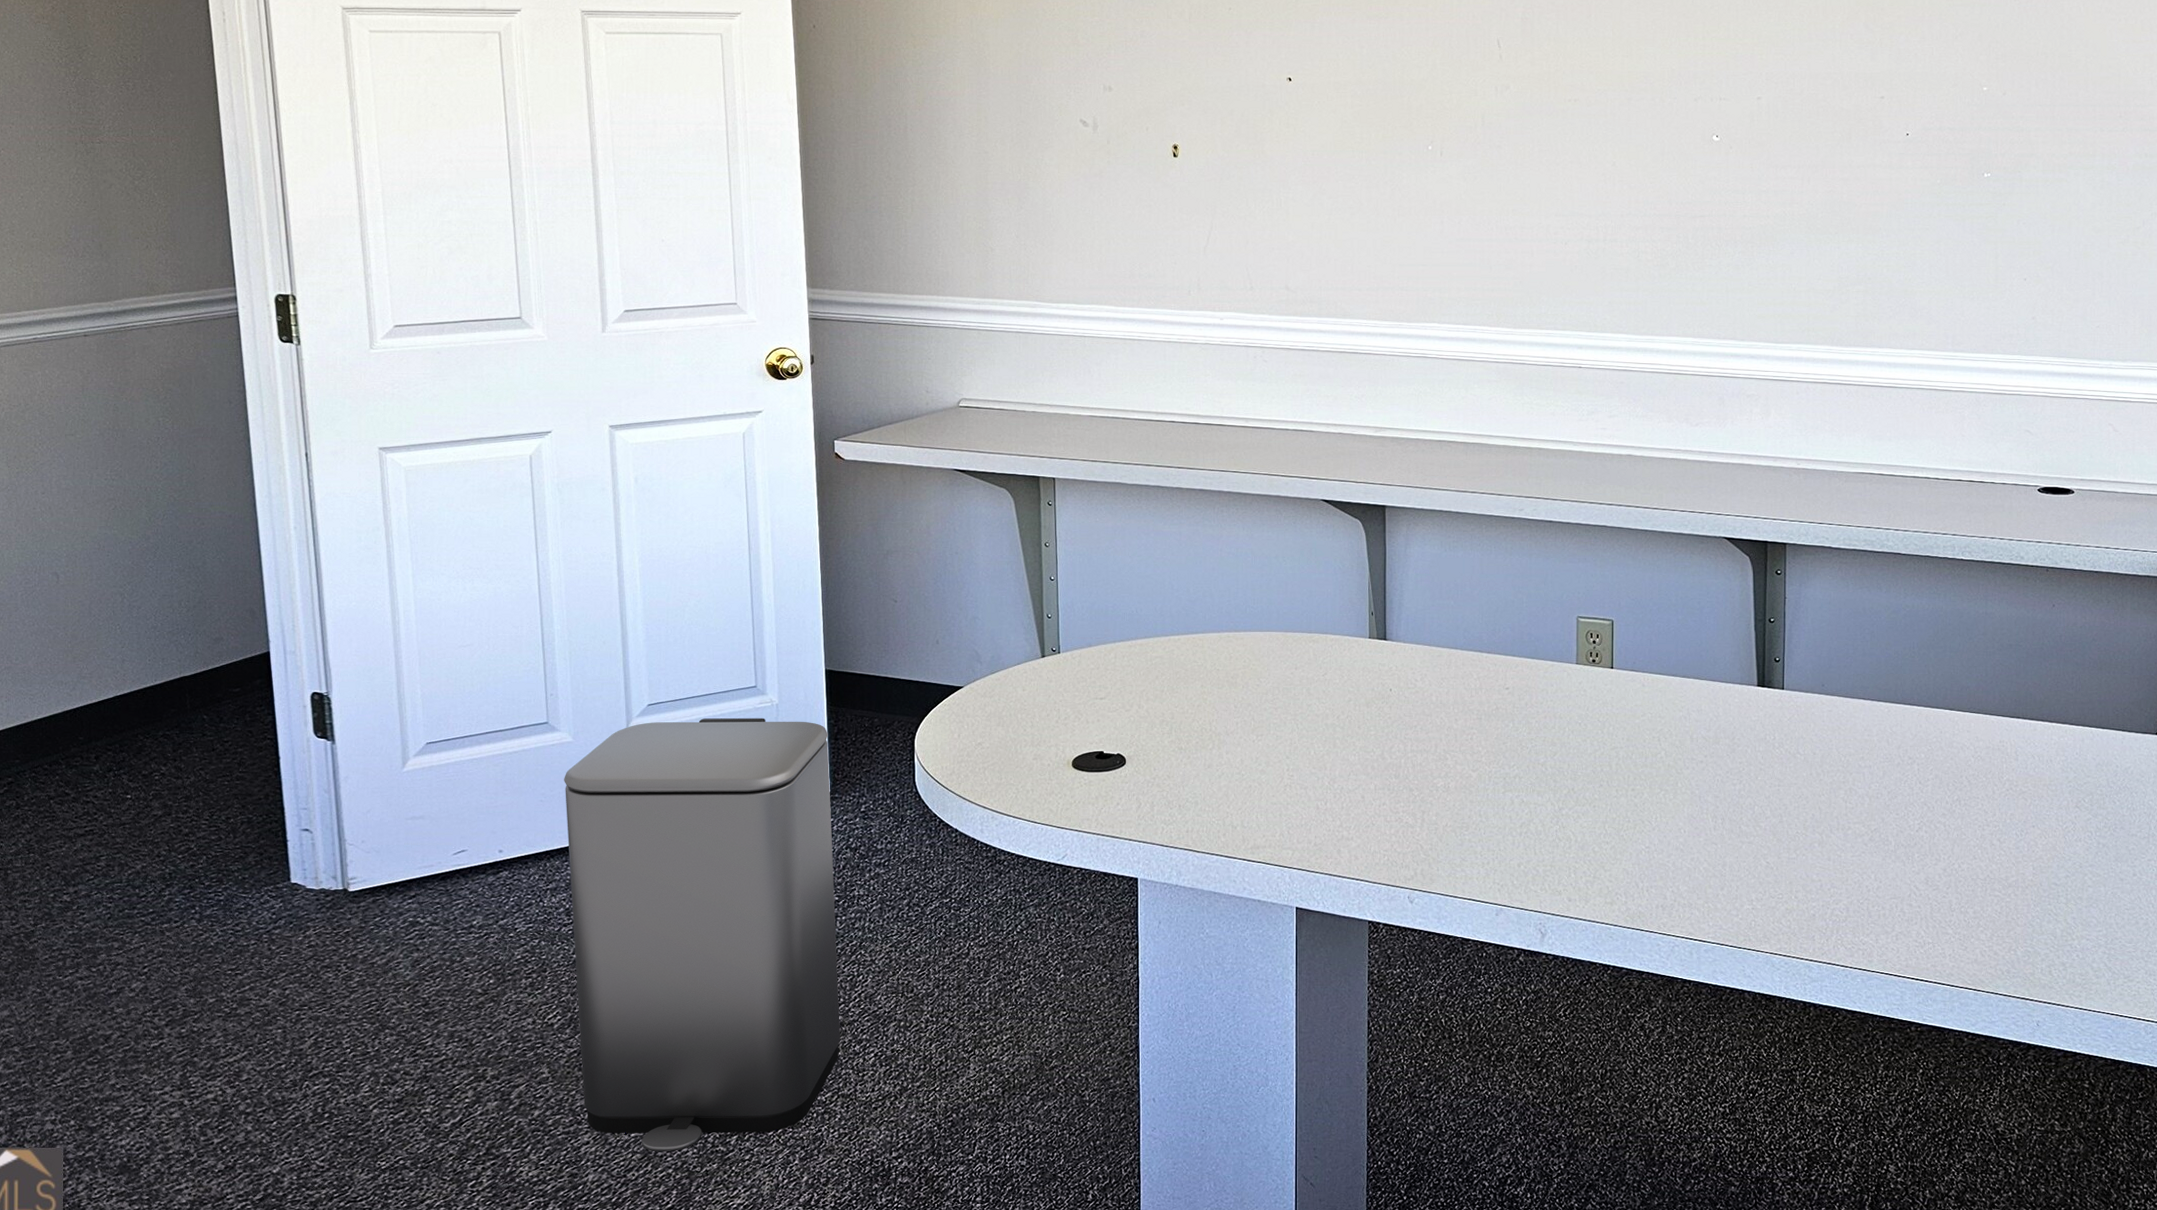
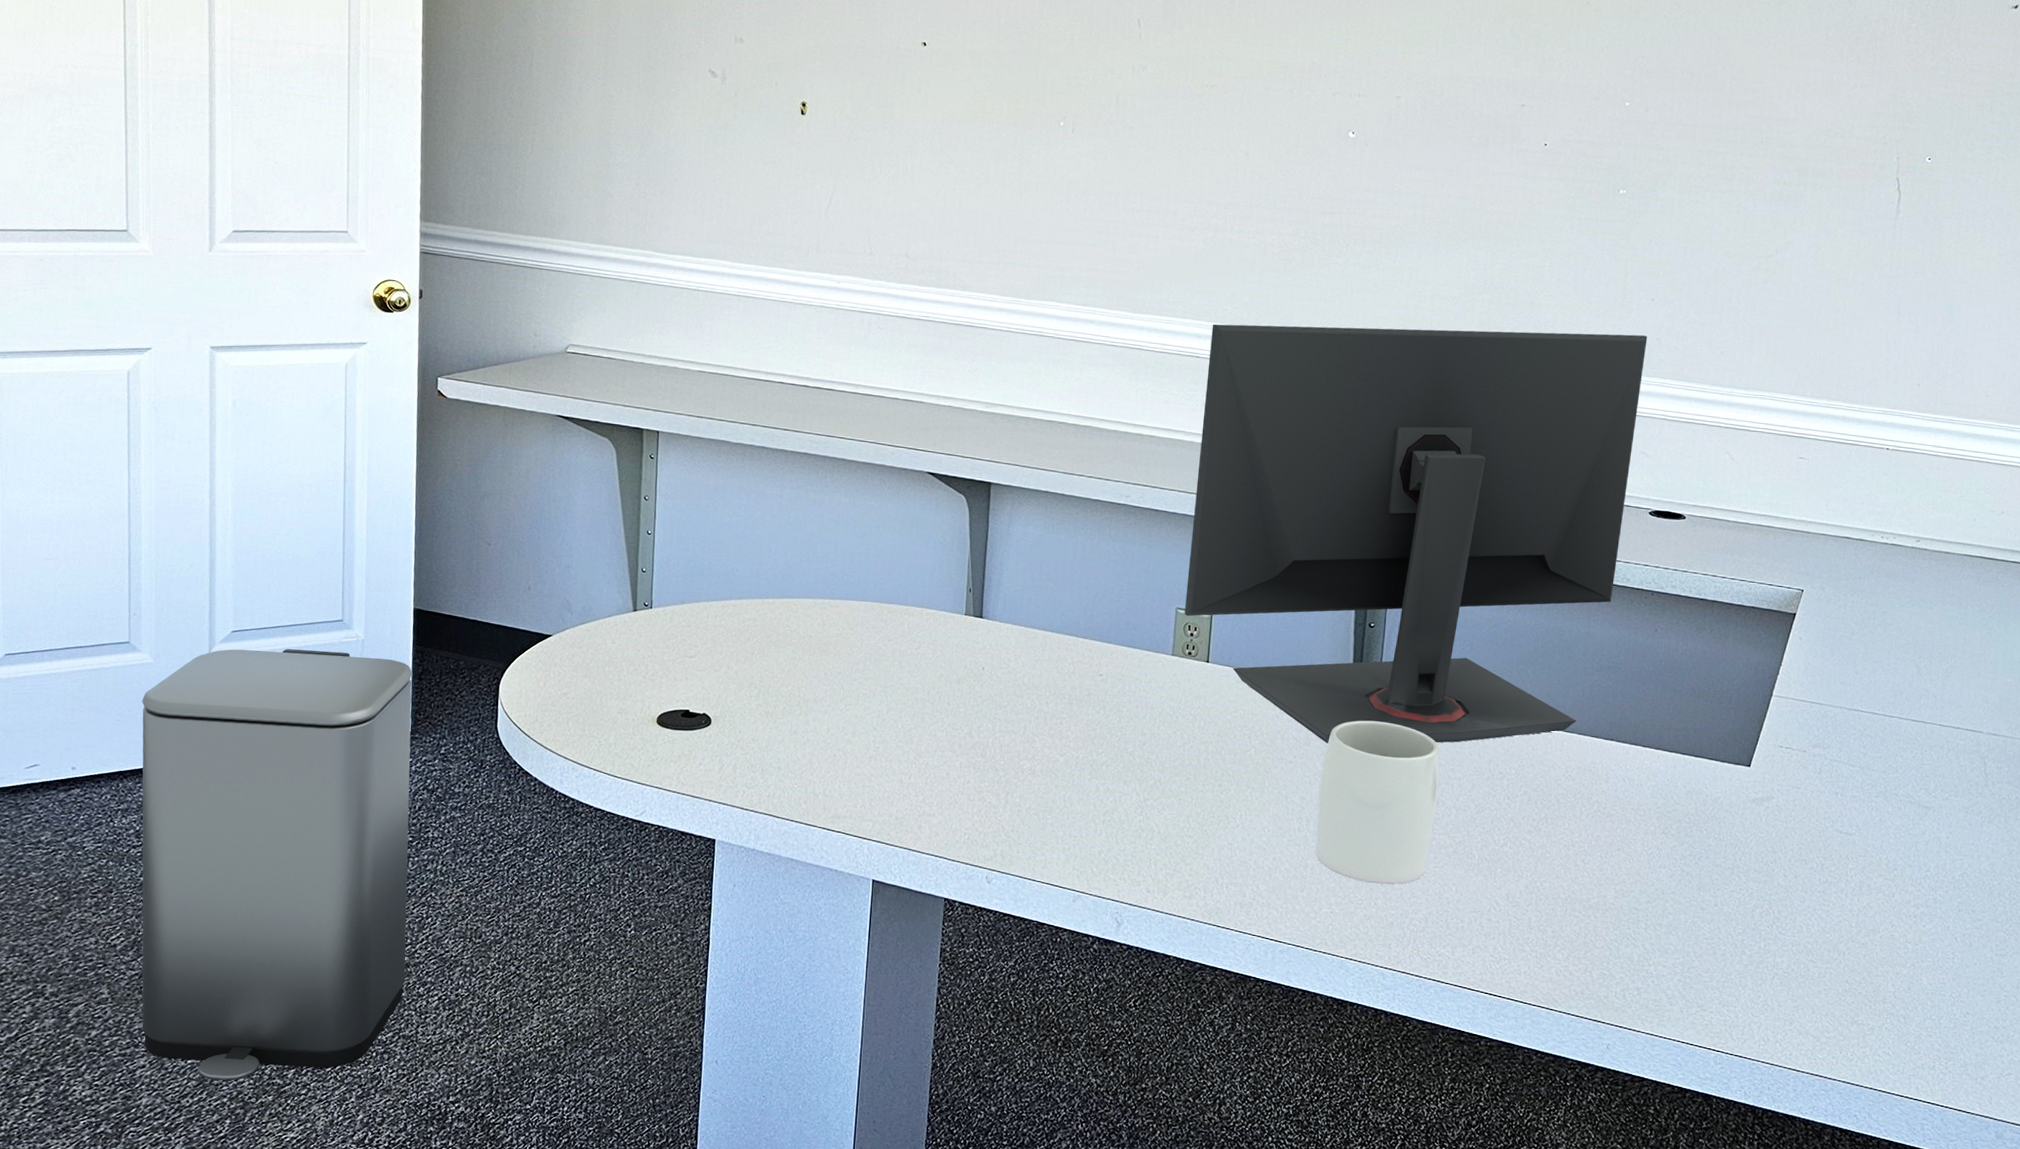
computer monitor: none [1586,314,2023,741] -> present [1184,324,1648,744]
mug: none [1731,715,1851,877] -> present [1315,720,1440,885]

